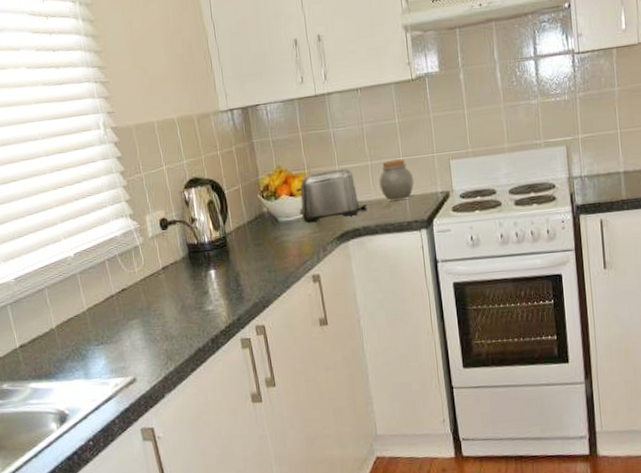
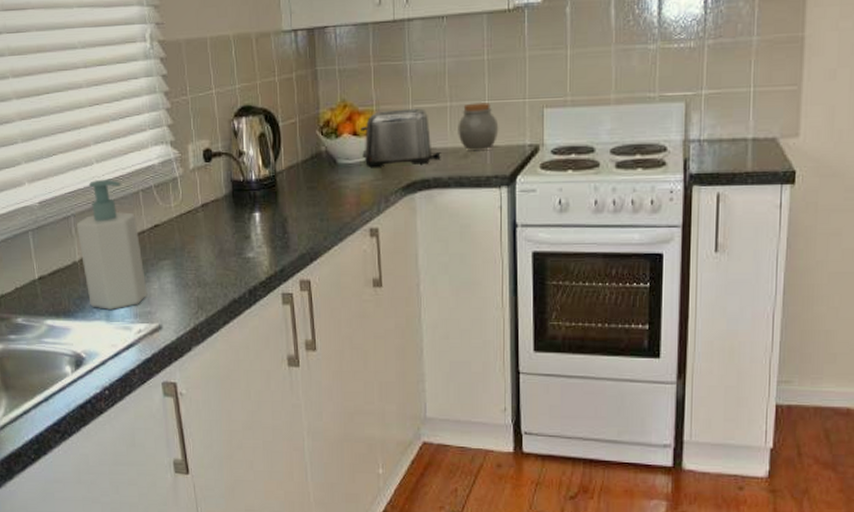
soap bottle: none [50,252,121,369] -> present [76,179,148,310]

